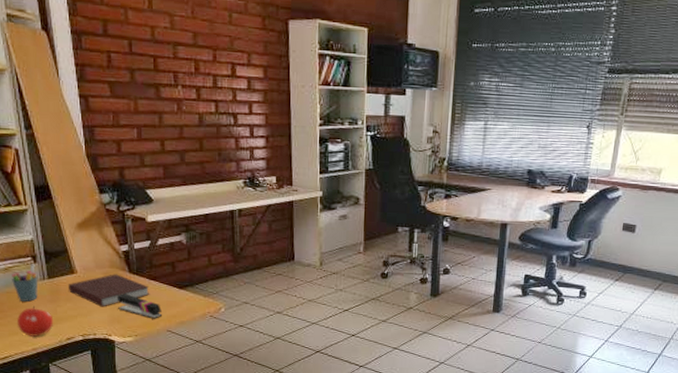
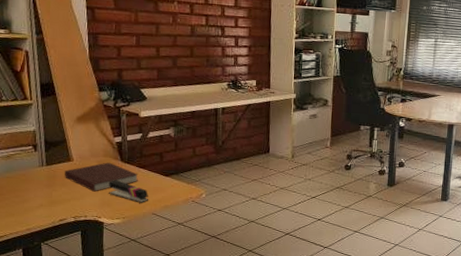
pen holder: present [12,264,38,302] -> none [13,152,37,186]
fruit: present [16,305,54,338] -> none [14,189,49,219]

